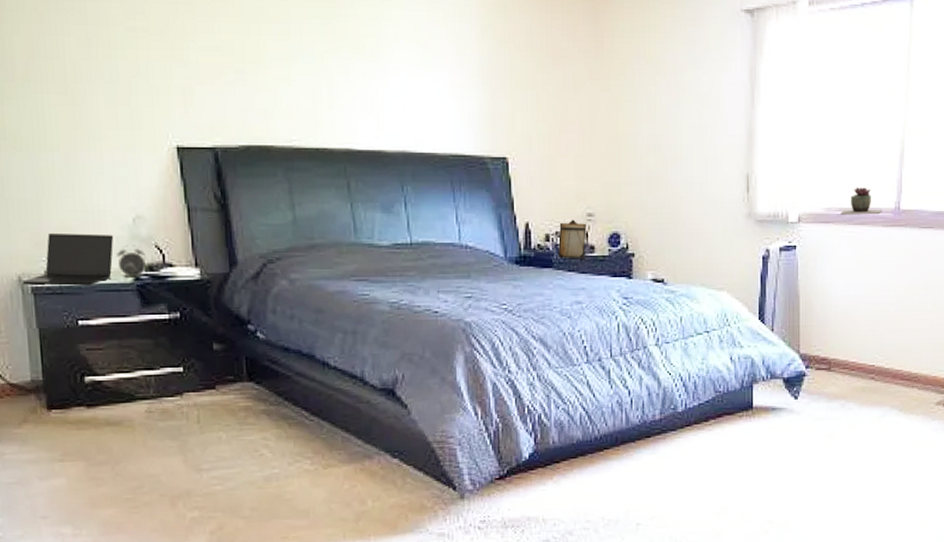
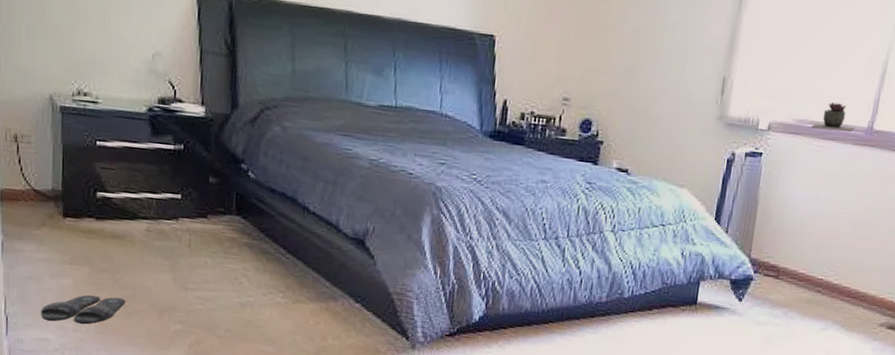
laptop: present [22,233,114,286] -> none [53,60,135,111]
slippers: none [31,490,131,529] -> present [40,294,125,324]
alarm clock: present [117,244,146,277] -> none [135,77,159,108]
photo frame: present [557,219,587,260] -> none [529,101,561,141]

